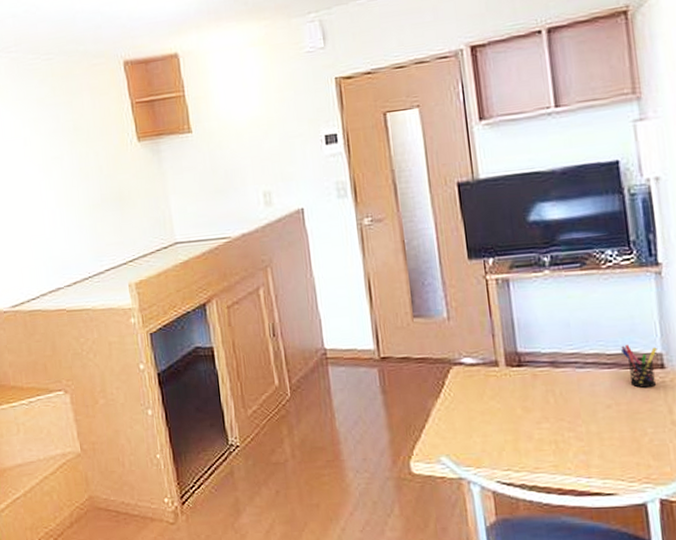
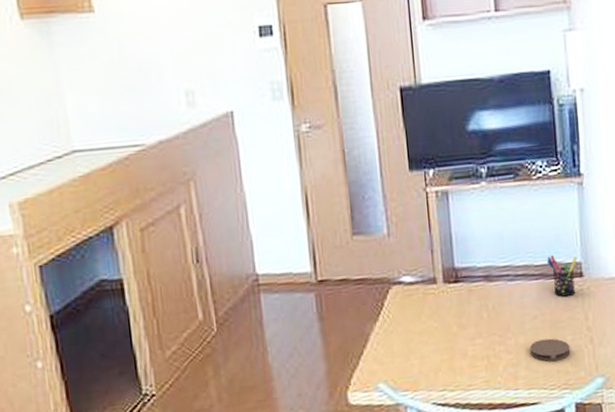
coaster: none [604,429,652,453] -> present [530,338,571,362]

